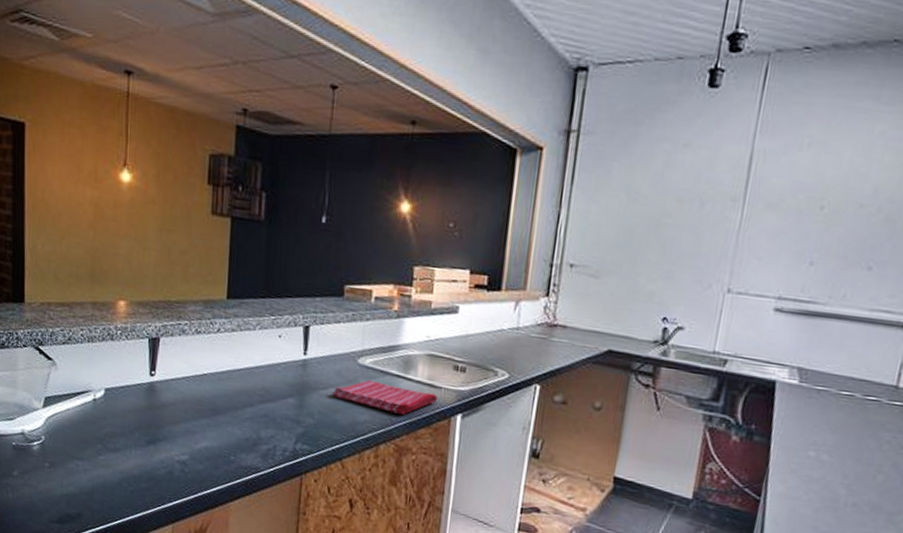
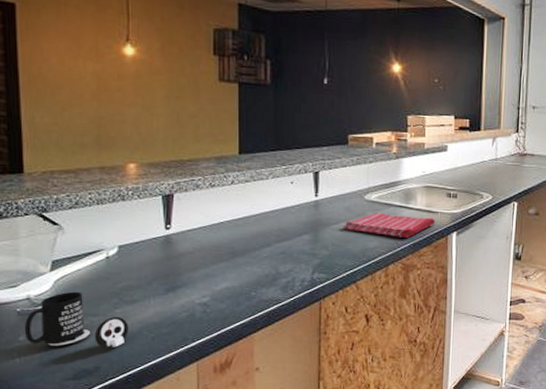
mug: none [18,431,110,496] -> present [24,291,129,349]

